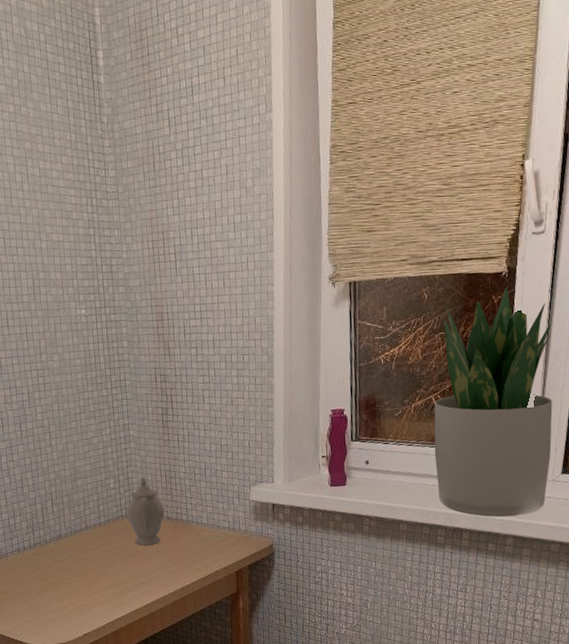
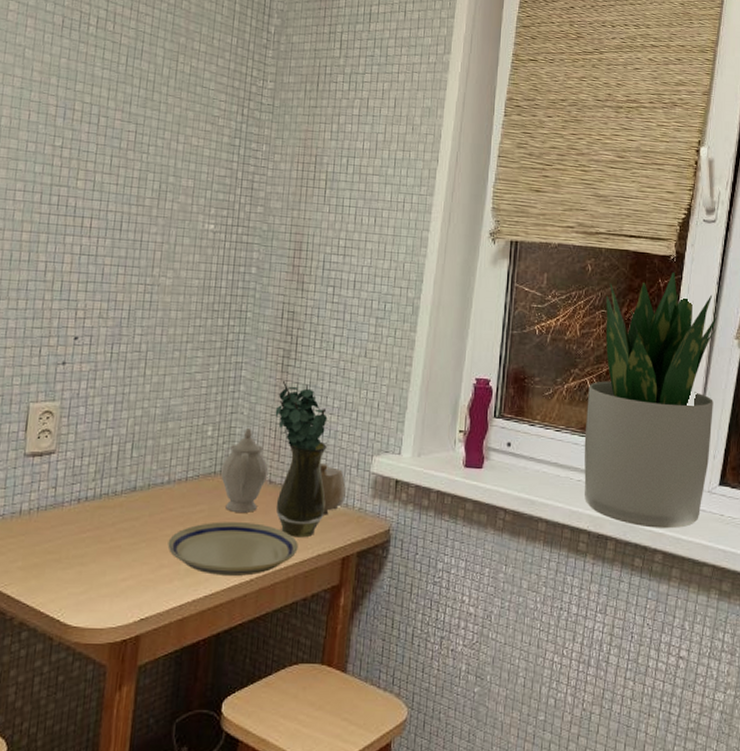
plate: none [94,552,199,596] -> present [167,522,298,576]
vase: none [163,434,217,560] -> present [275,381,328,538]
sugar bowl: none [207,497,233,540] -> present [319,462,347,516]

